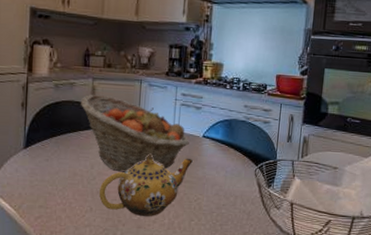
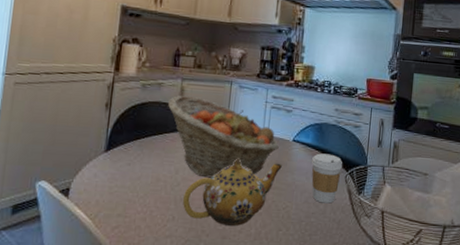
coffee cup: none [221,148,253,196] -> present [311,153,343,204]

